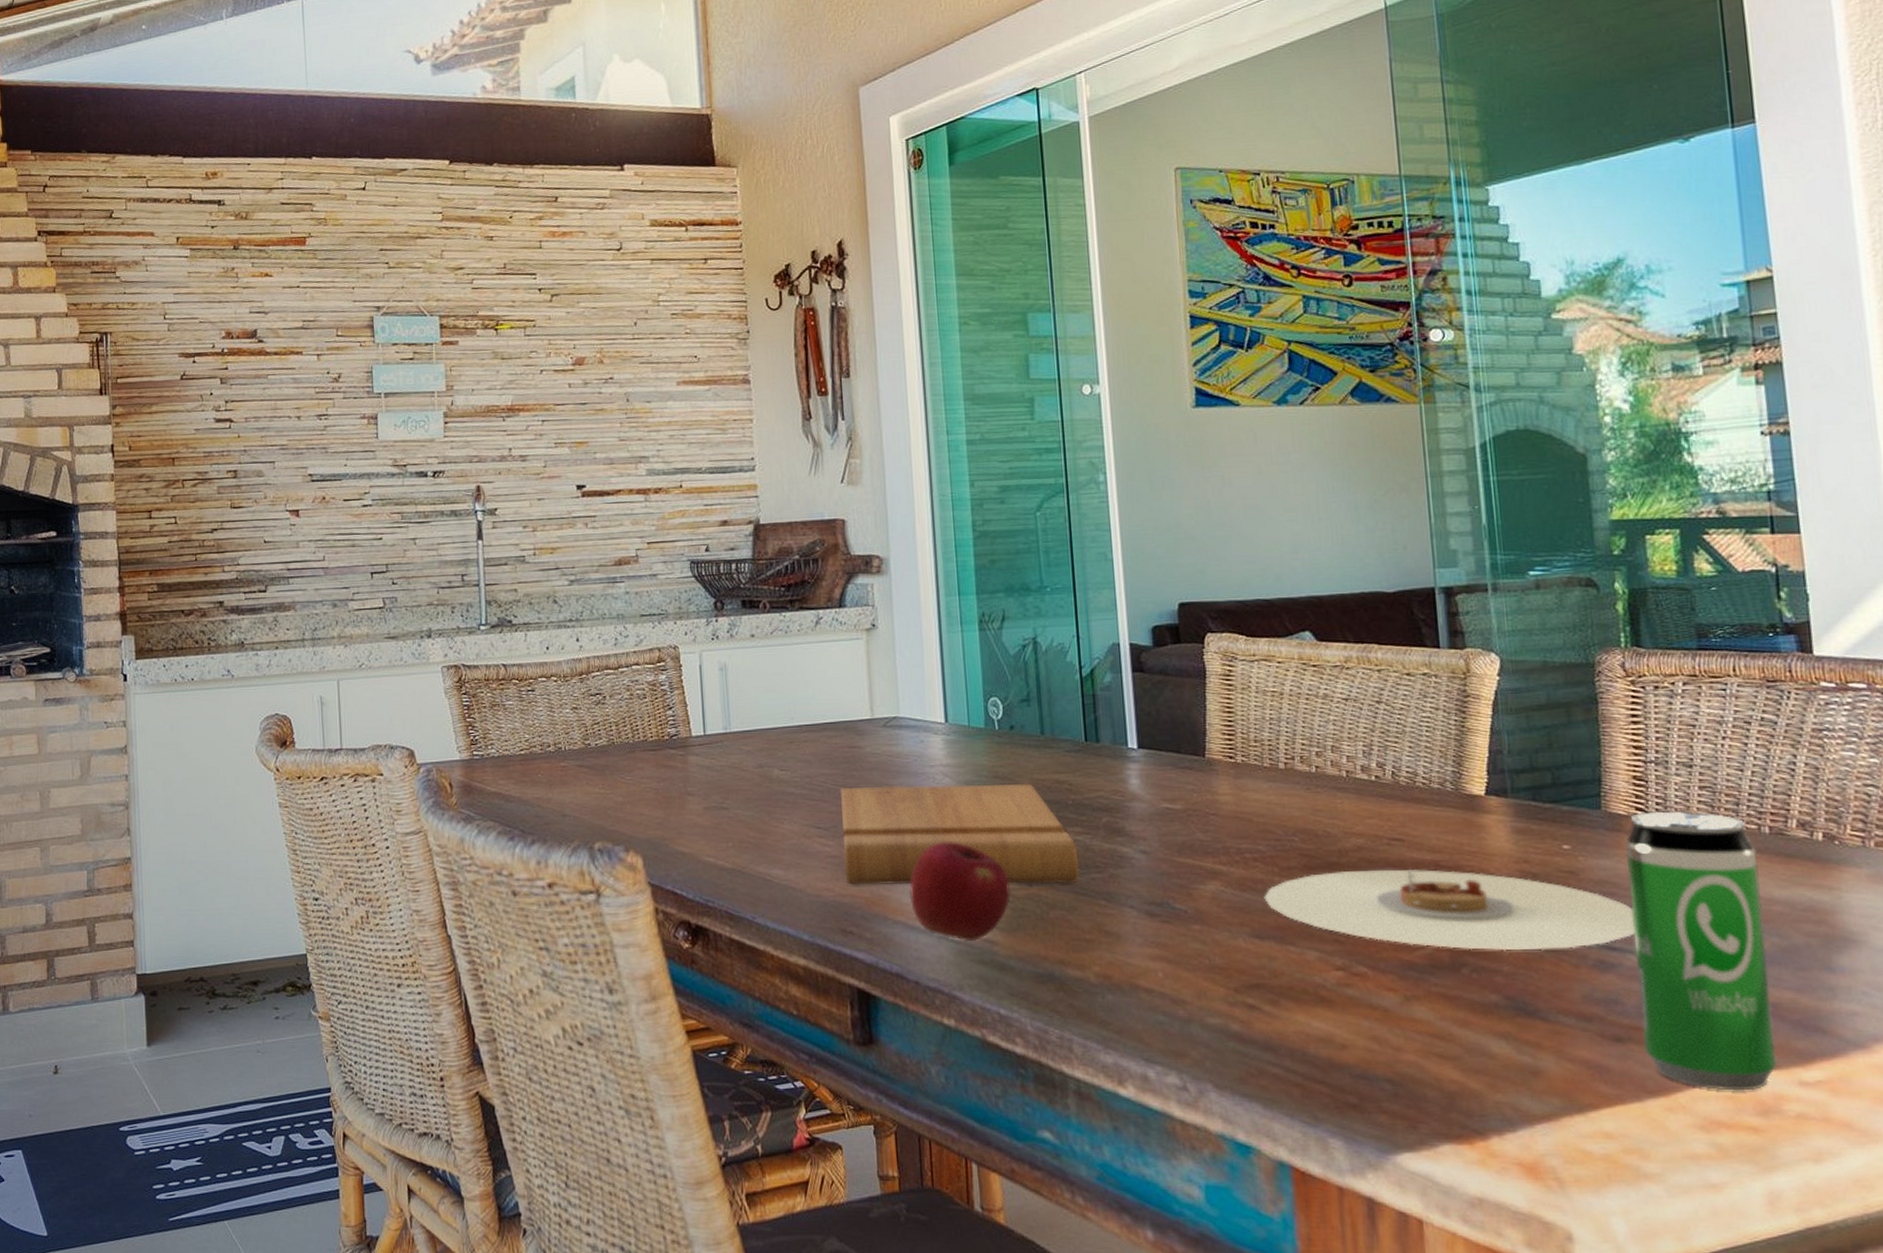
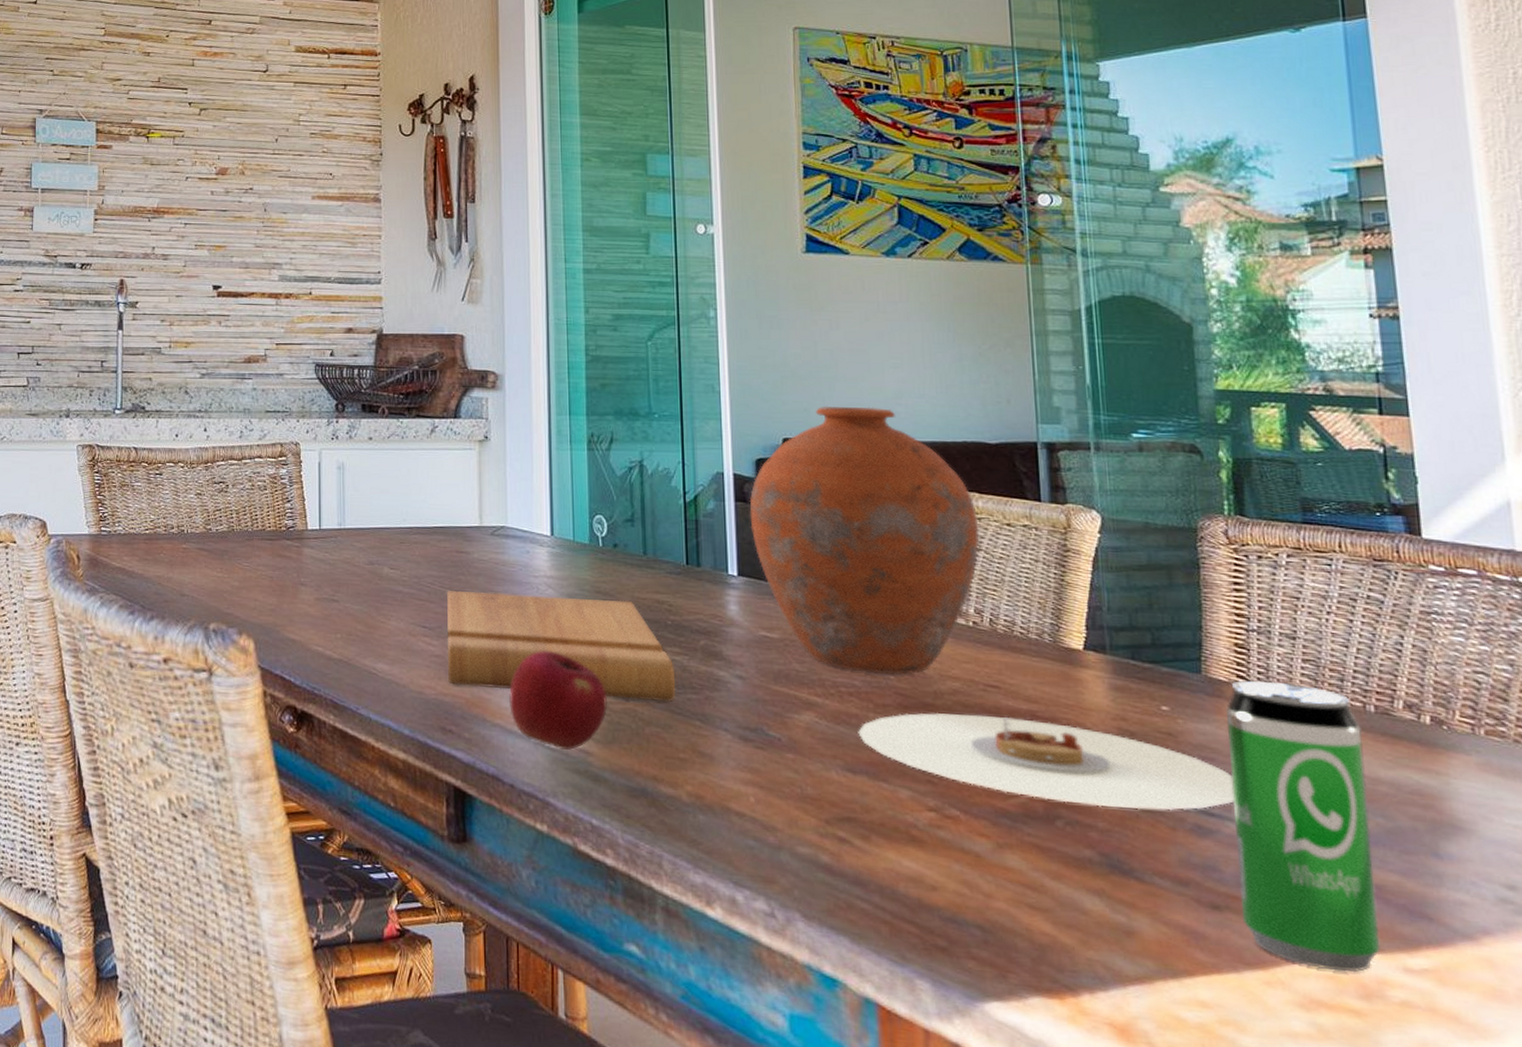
vase: none [1146,563,1380,837] -> present [749,405,980,675]

